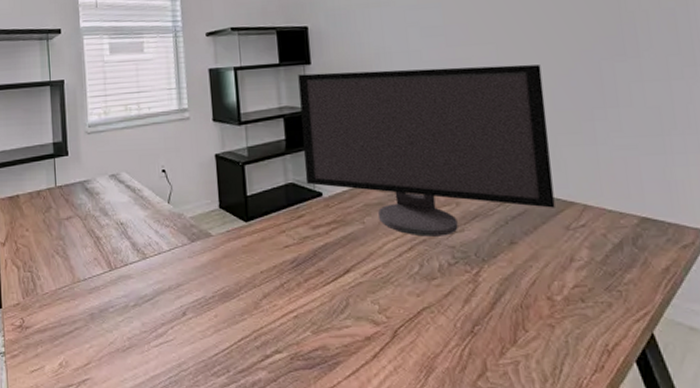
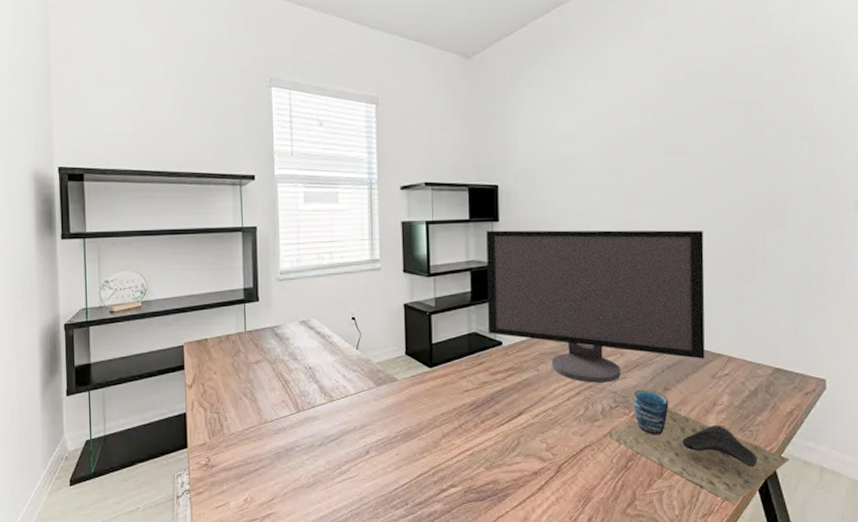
cup: none [446,244,672,378] -> present [606,390,790,504]

